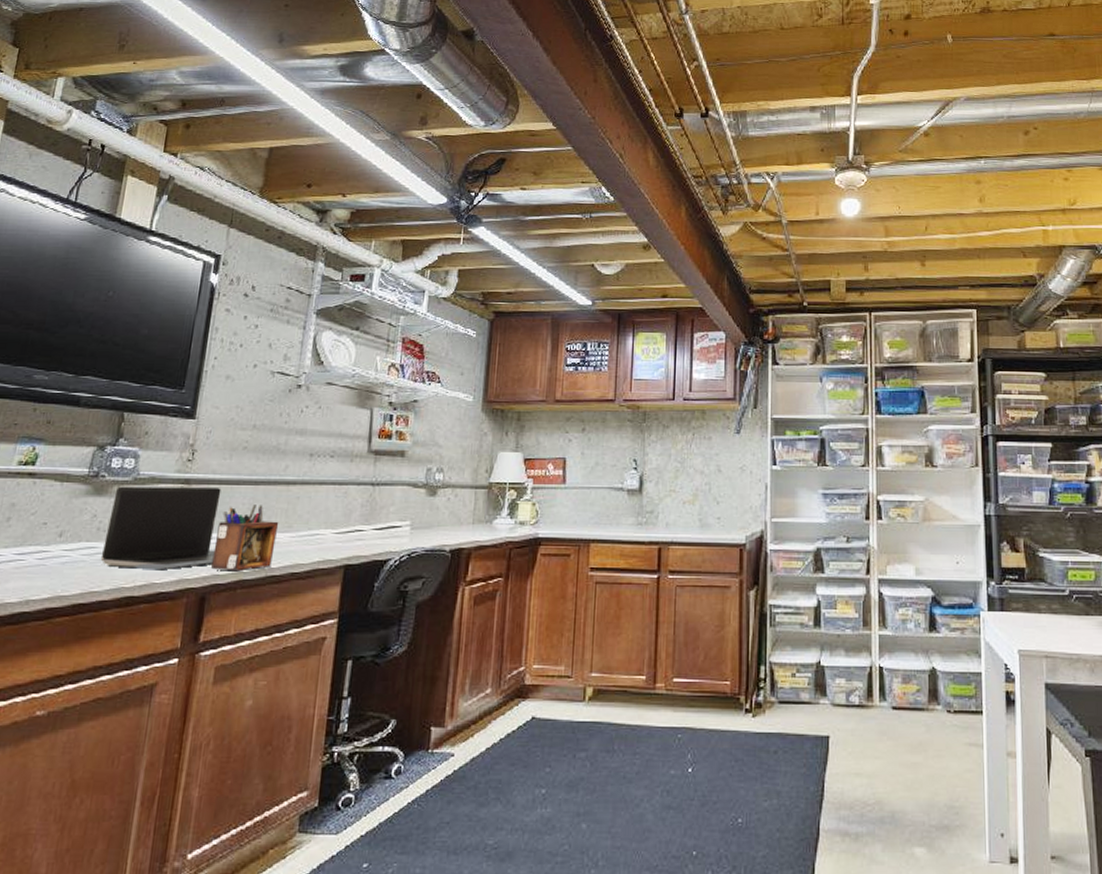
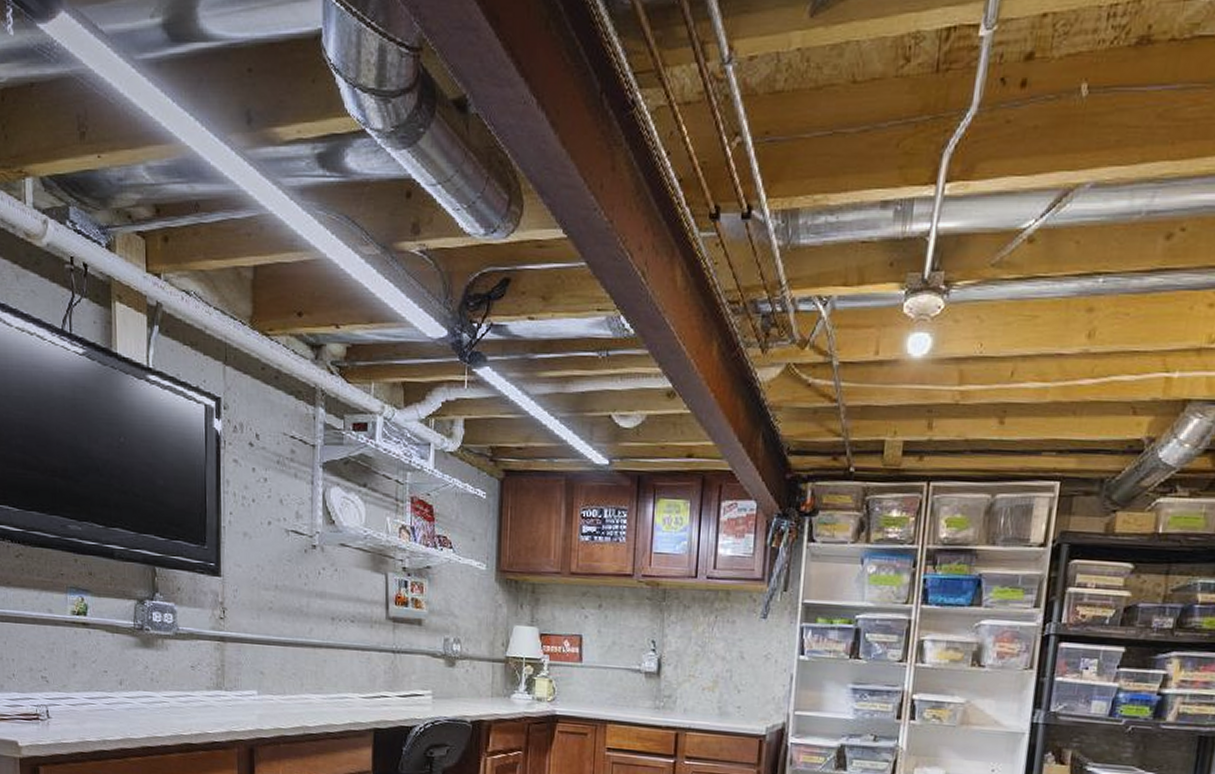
laptop computer: present [100,486,221,570] -> none [158,640,256,722]
desk organizer: present [211,505,279,572] -> none [255,665,310,728]

